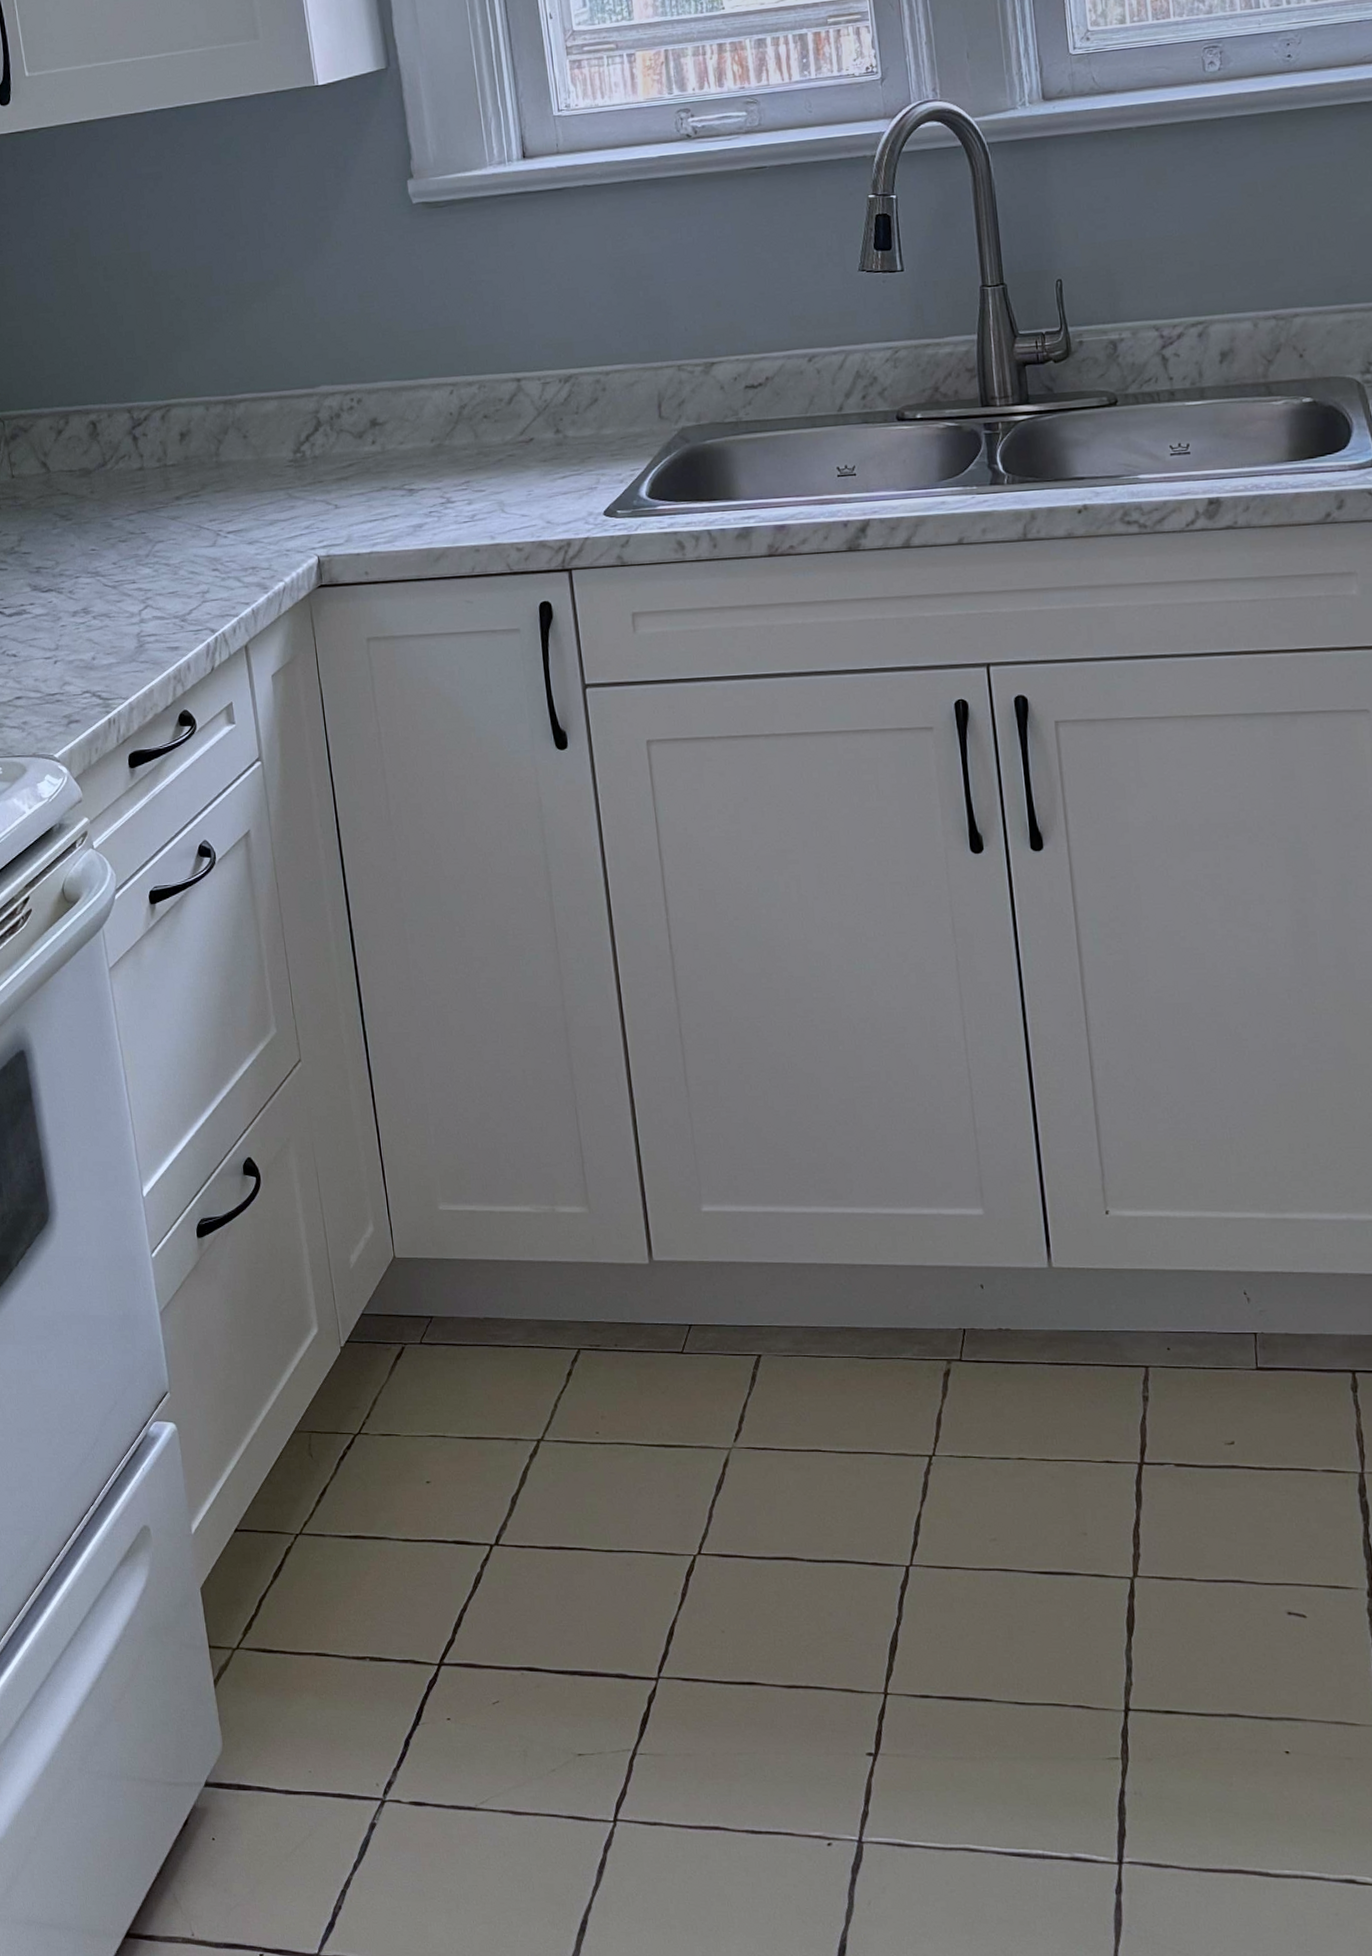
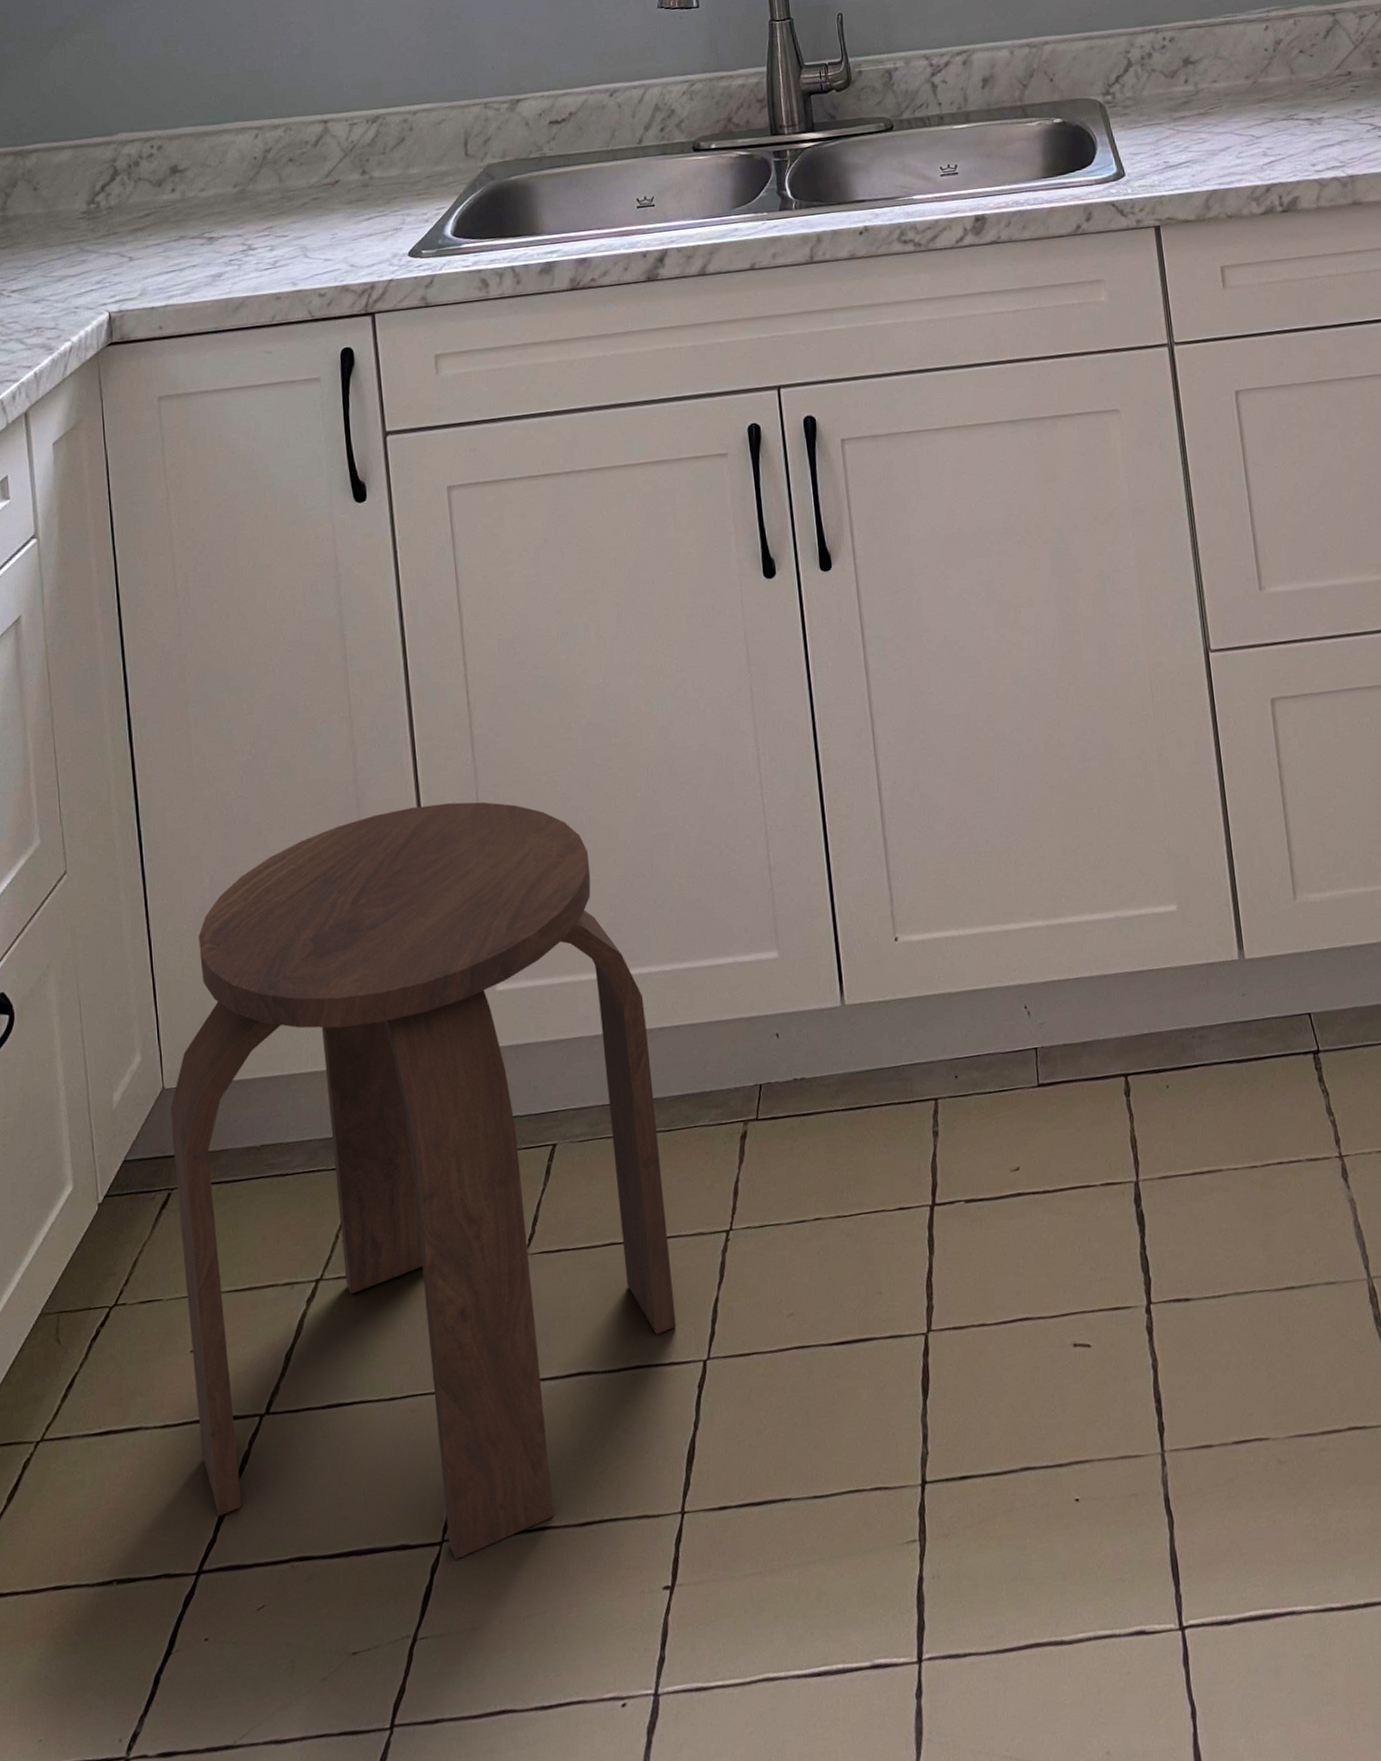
stool: none [401,1035,880,1695] -> present [170,801,677,1560]

